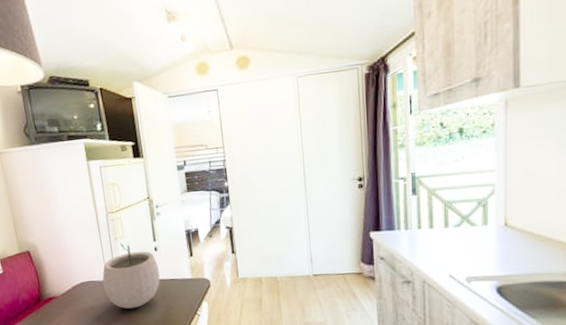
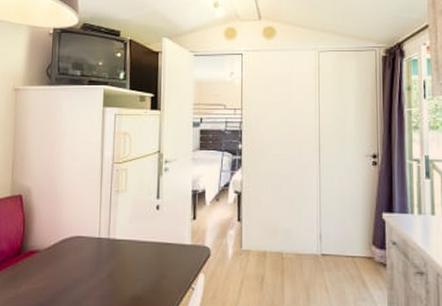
plant pot: present [102,243,160,309] -> none [93,197,157,273]

